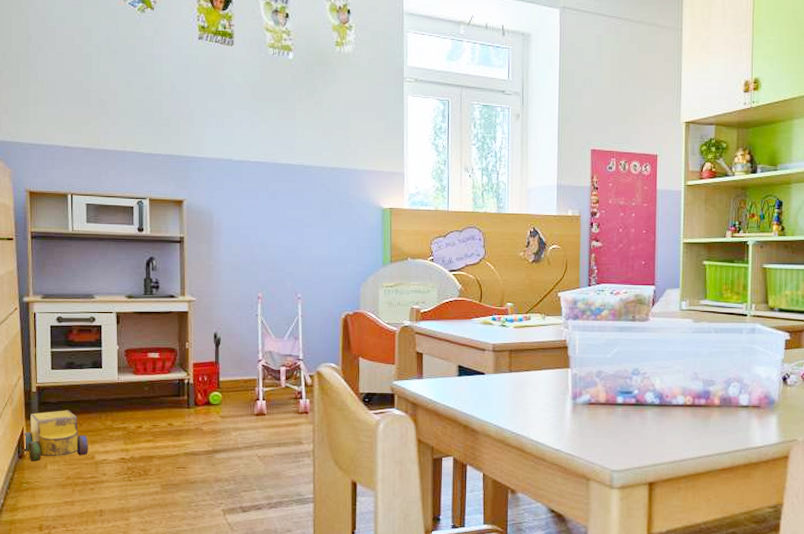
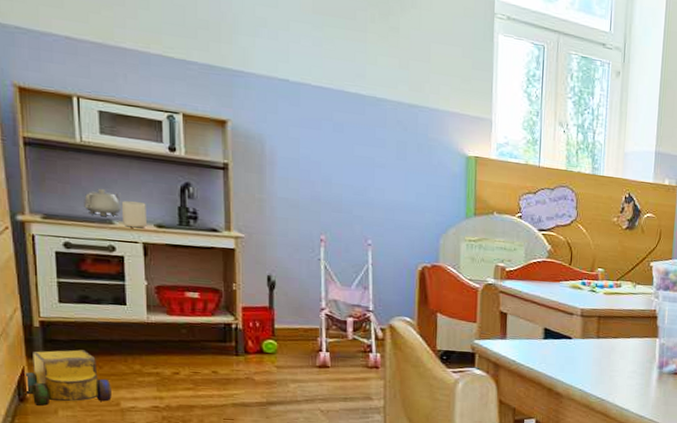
teapot: none [72,268,102,293] -> present [82,188,123,217]
cup: none [101,277,120,300] -> present [121,201,148,228]

